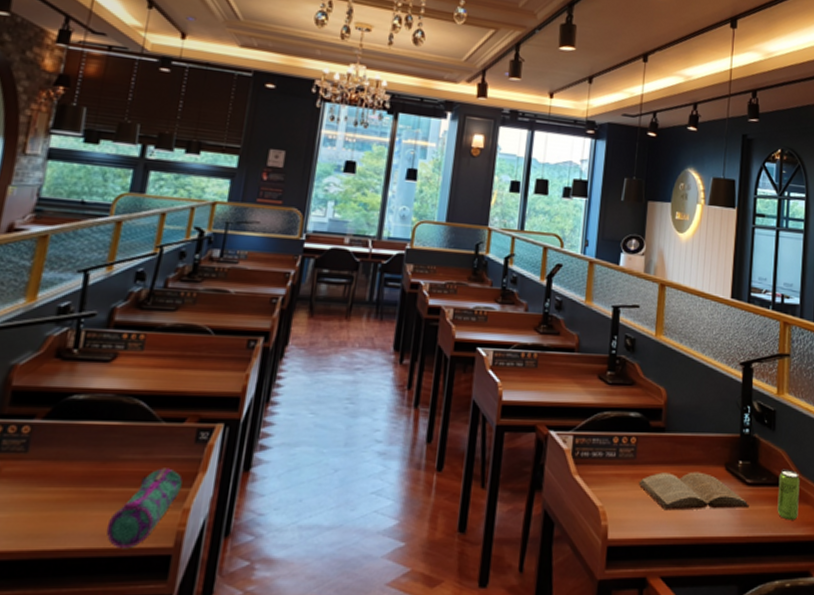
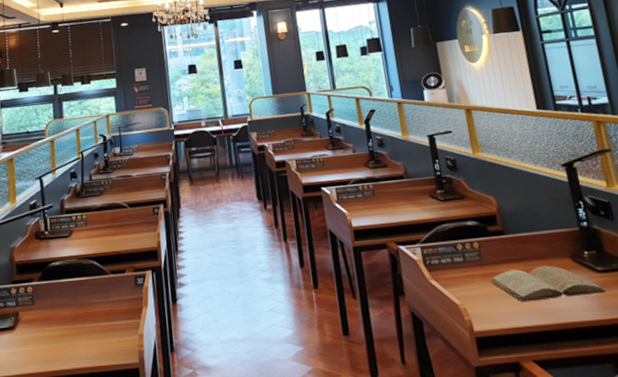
pencil case: present [106,468,183,550] -> none [93,306,134,366]

